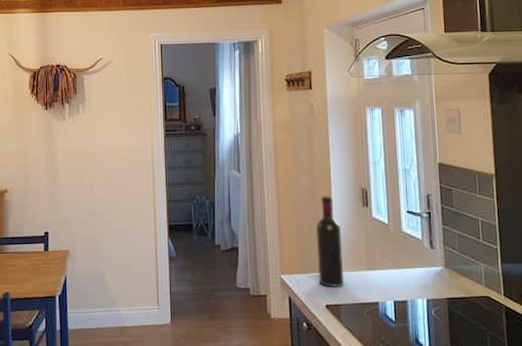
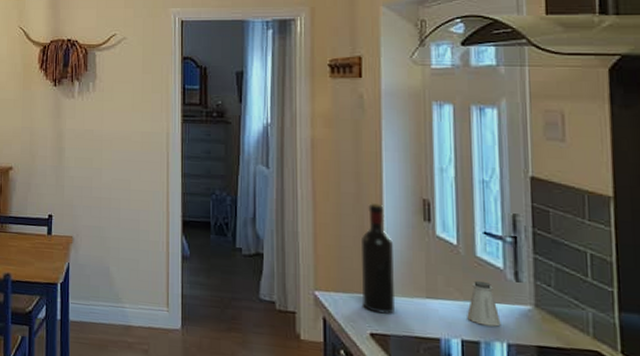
saltshaker: none [397,251,422,287] -> present [467,280,501,327]

